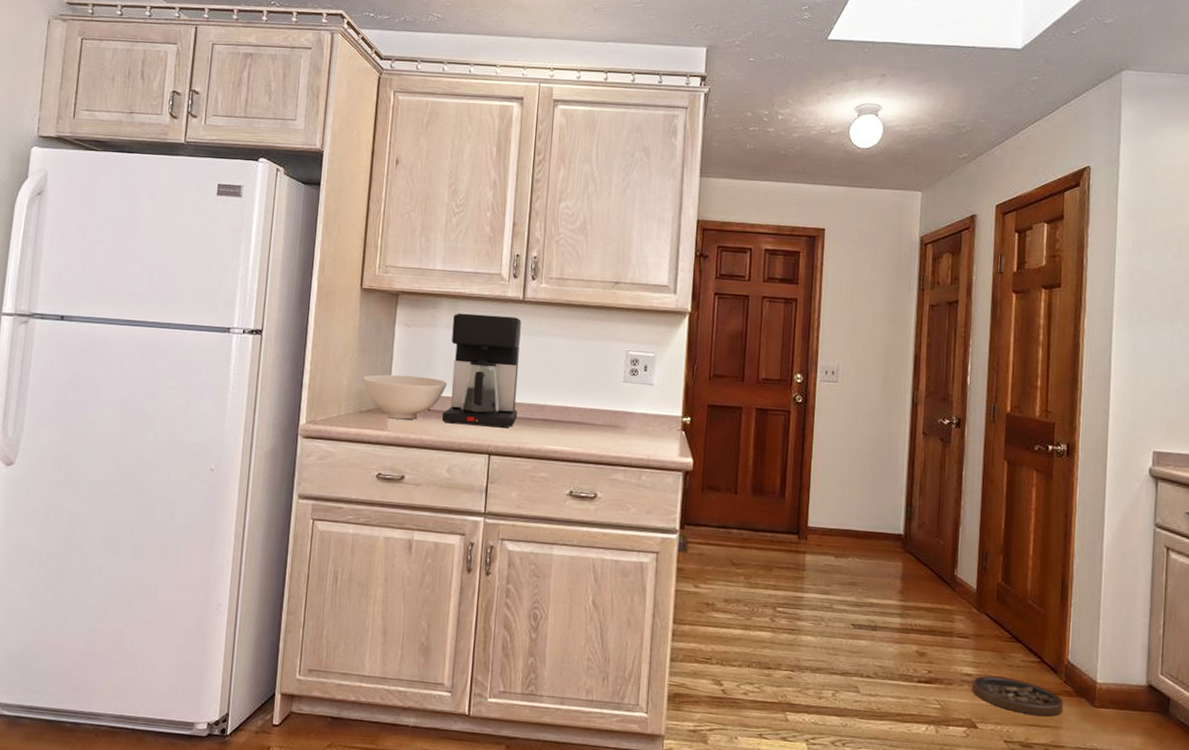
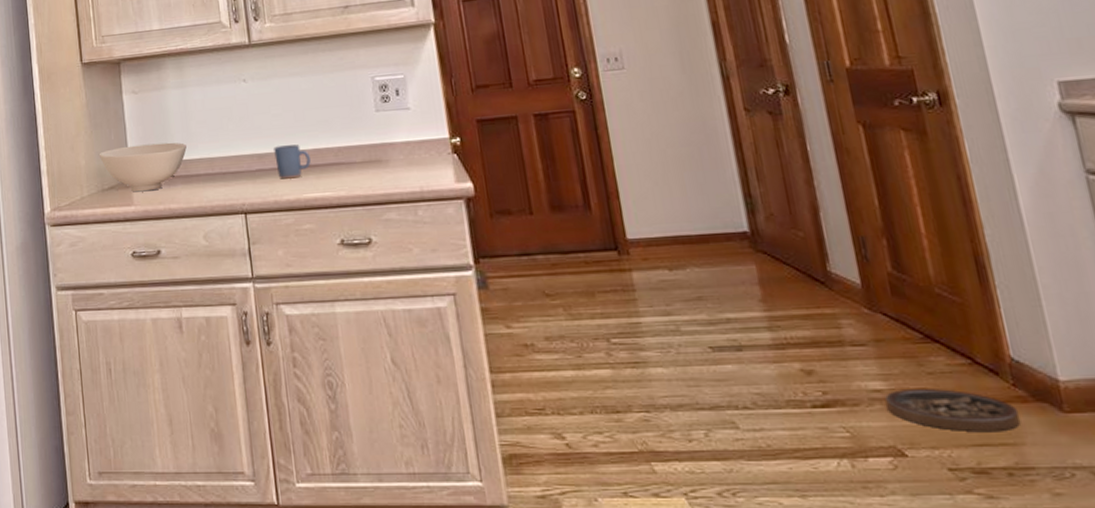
coffee maker: present [442,313,521,428] -> none [180,63,268,187]
mug: none [526,398,558,430] -> present [274,144,311,179]

